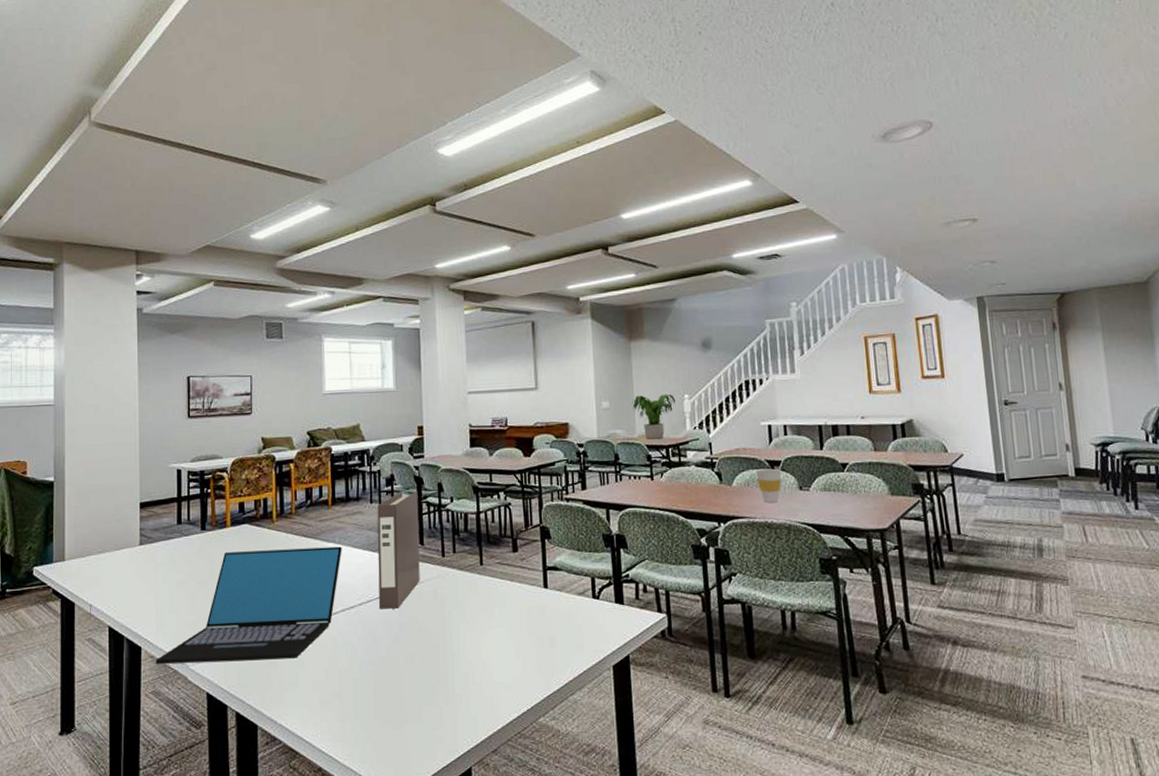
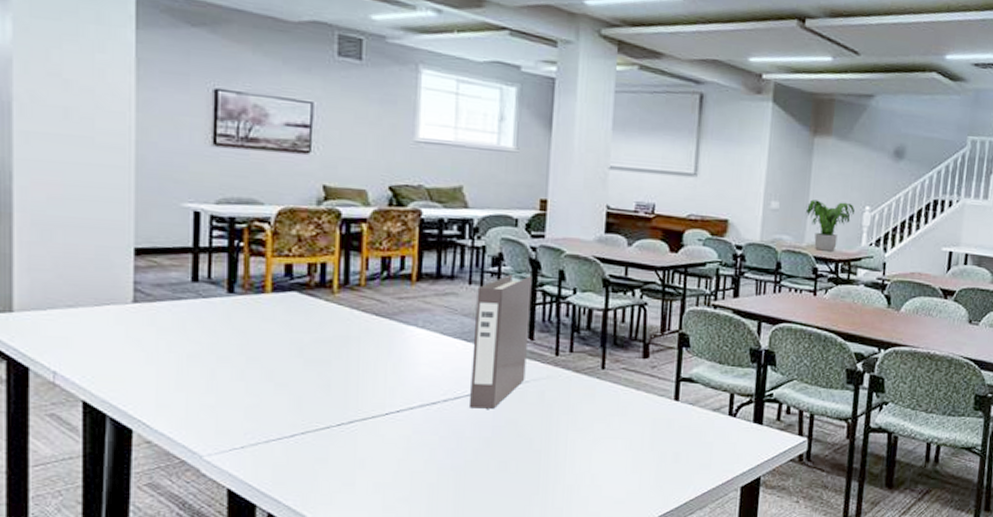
laptop: present [155,546,342,664] -> none [153,324,426,456]
cup: present [755,468,782,503] -> none [927,297,954,333]

